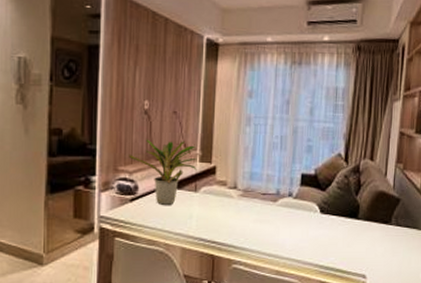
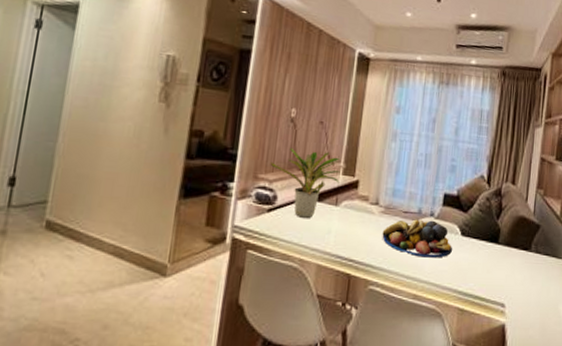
fruit bowl: none [242,200,312,236] -> present [382,219,452,258]

